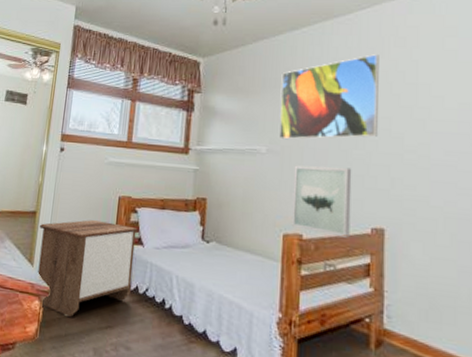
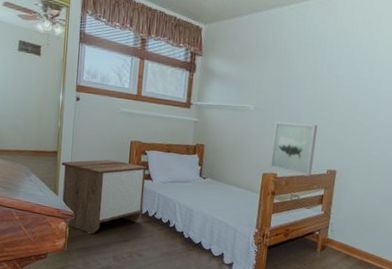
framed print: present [279,54,379,140] -> none [265,33,349,102]

